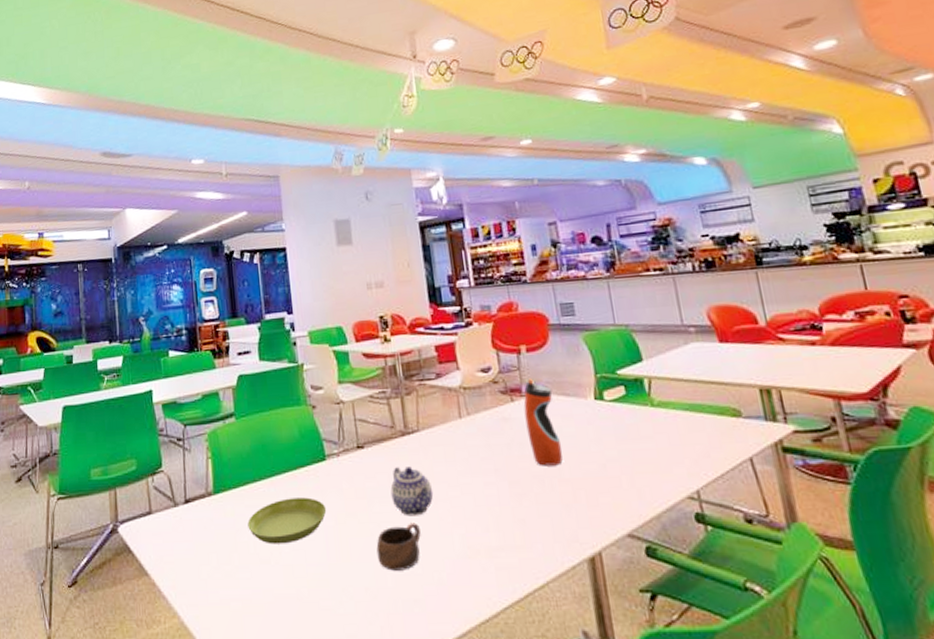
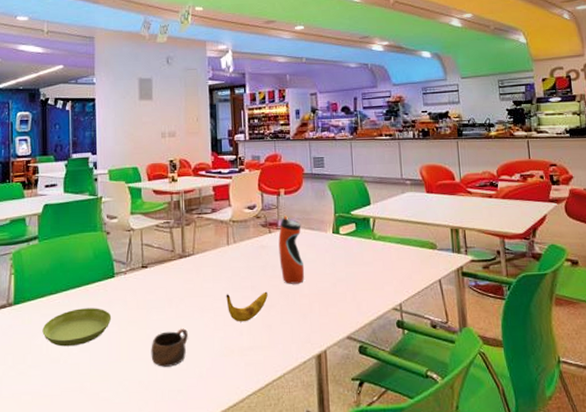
teapot: present [390,467,434,516] -> none [166,283,201,323]
banana: none [463,476,517,515] -> present [226,291,268,322]

